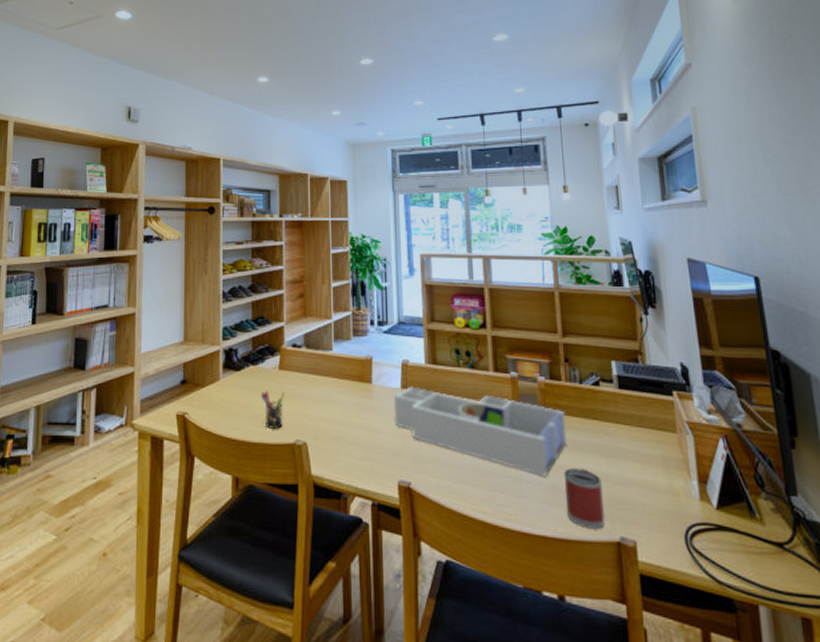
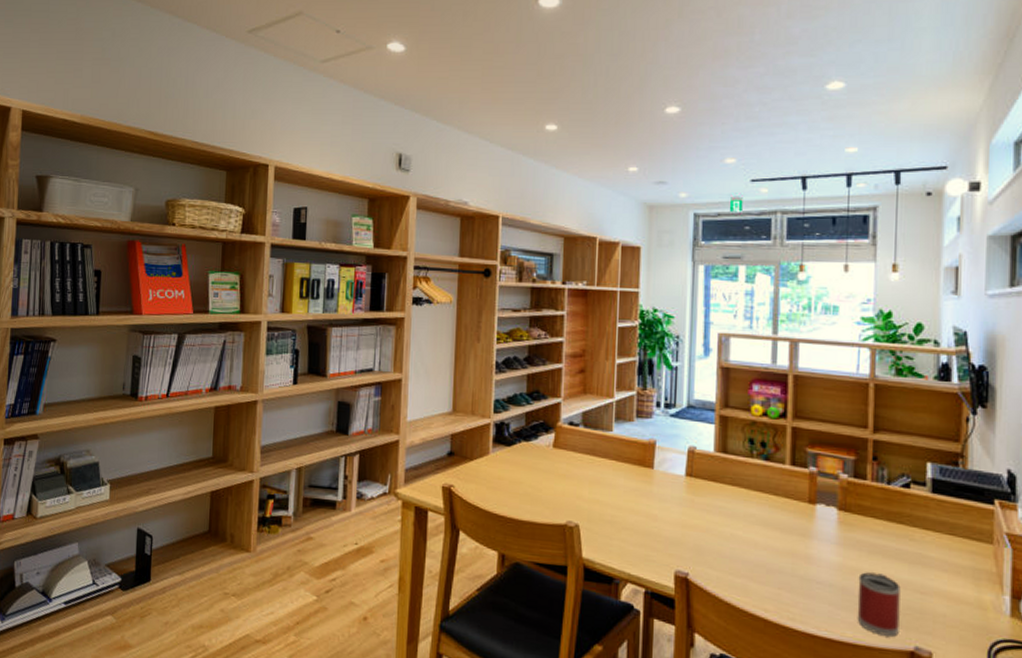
pen holder: present [261,390,285,429] -> none [533,468,559,509]
desk organizer: present [393,386,567,476] -> none [675,474,867,579]

